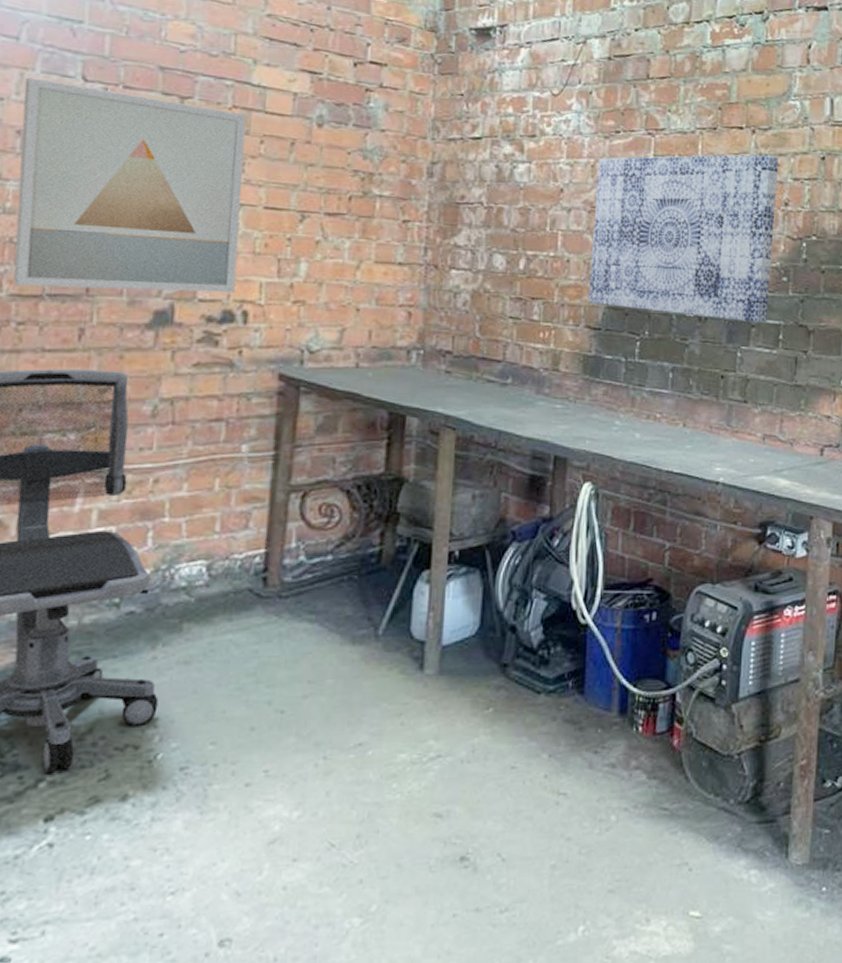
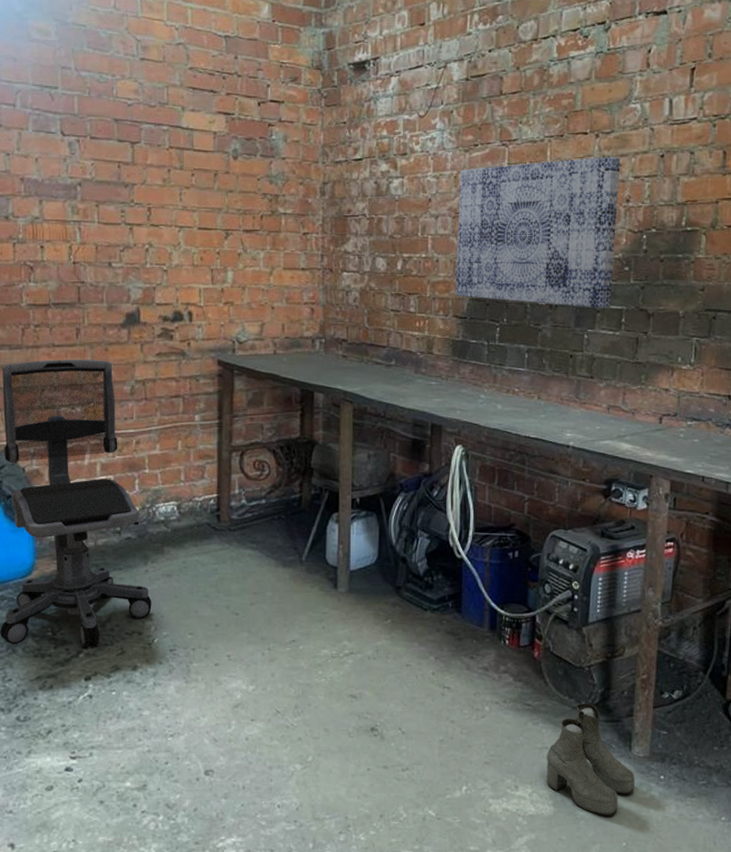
wall art: present [13,77,247,293] -> none [23,136,182,298]
boots: none [686,801,792,947] -> present [547,703,635,815]

